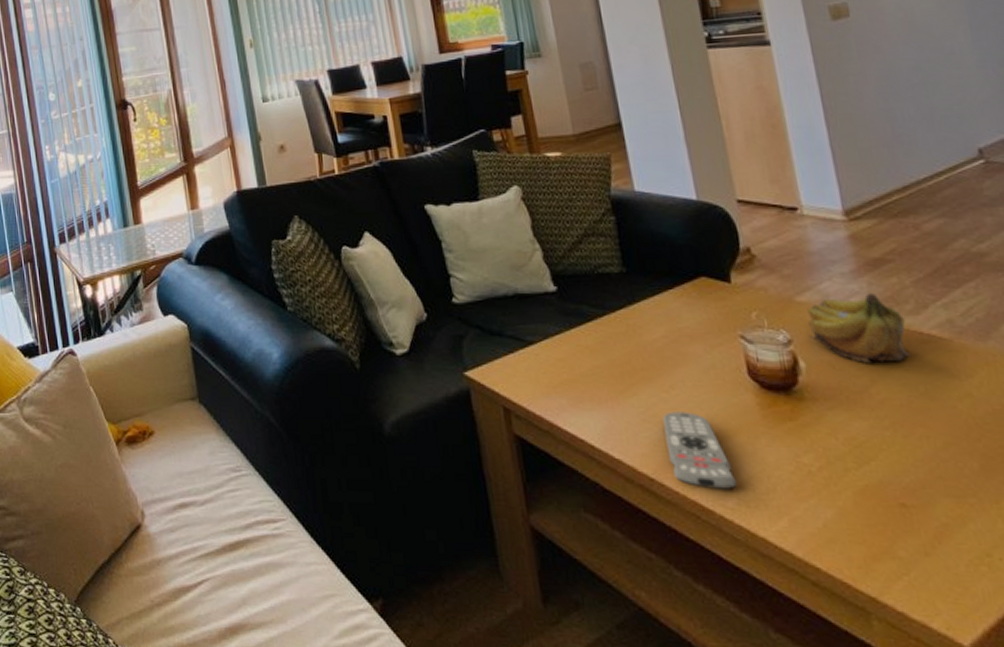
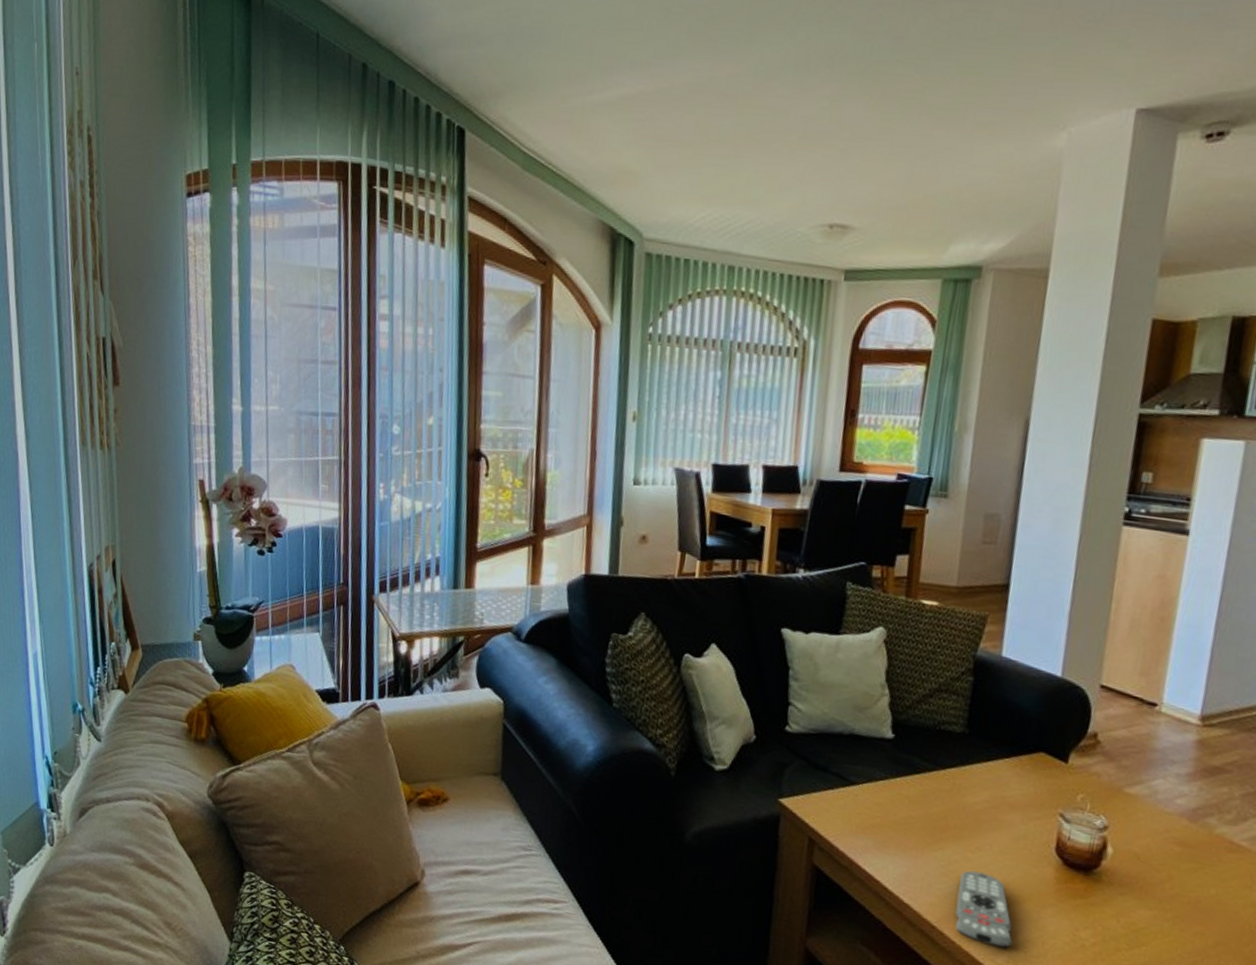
fruit: present [807,292,910,362] -> none [1124,795,1221,864]

